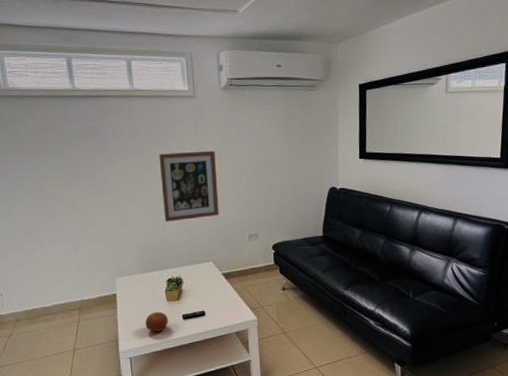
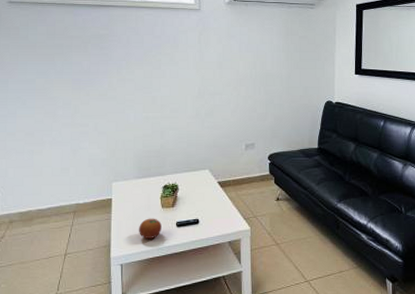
wall art: present [159,150,219,222] -> none [162,61,218,129]

